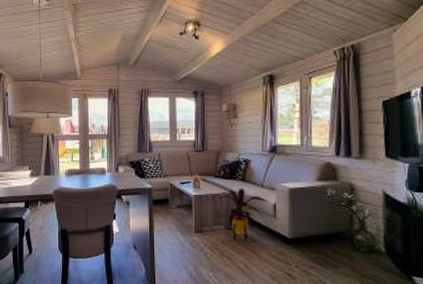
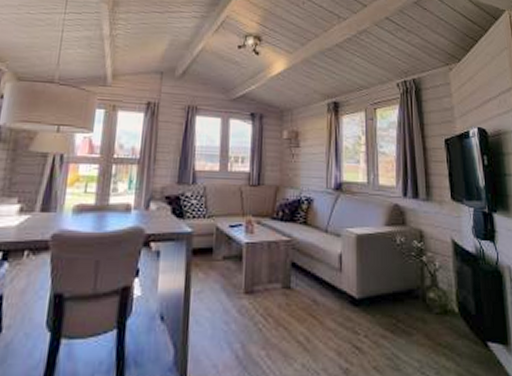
house plant: present [218,188,270,242] -> none [275,233,335,305]

